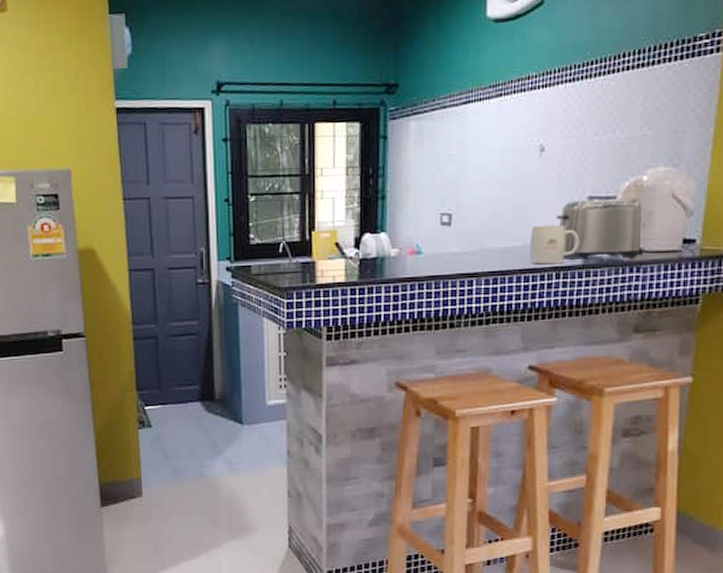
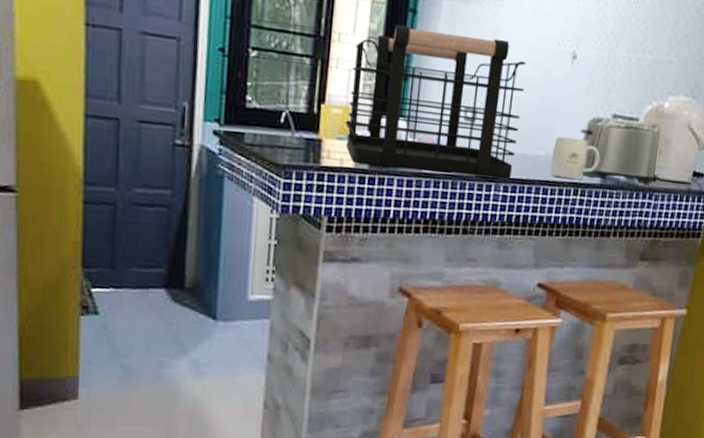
dish rack: none [335,146,496,278] -> present [346,25,526,180]

